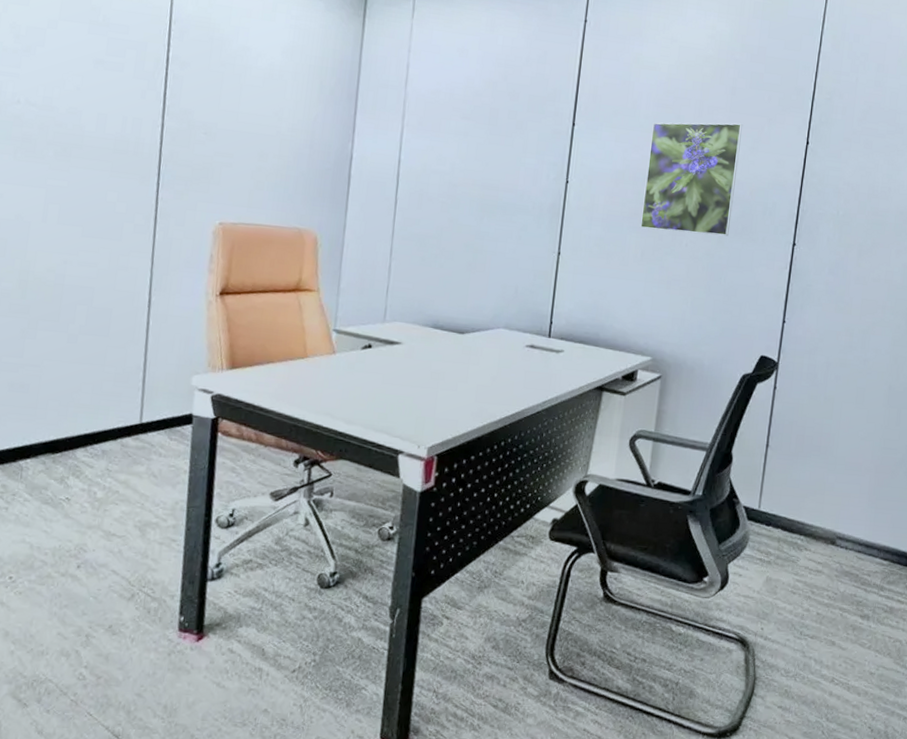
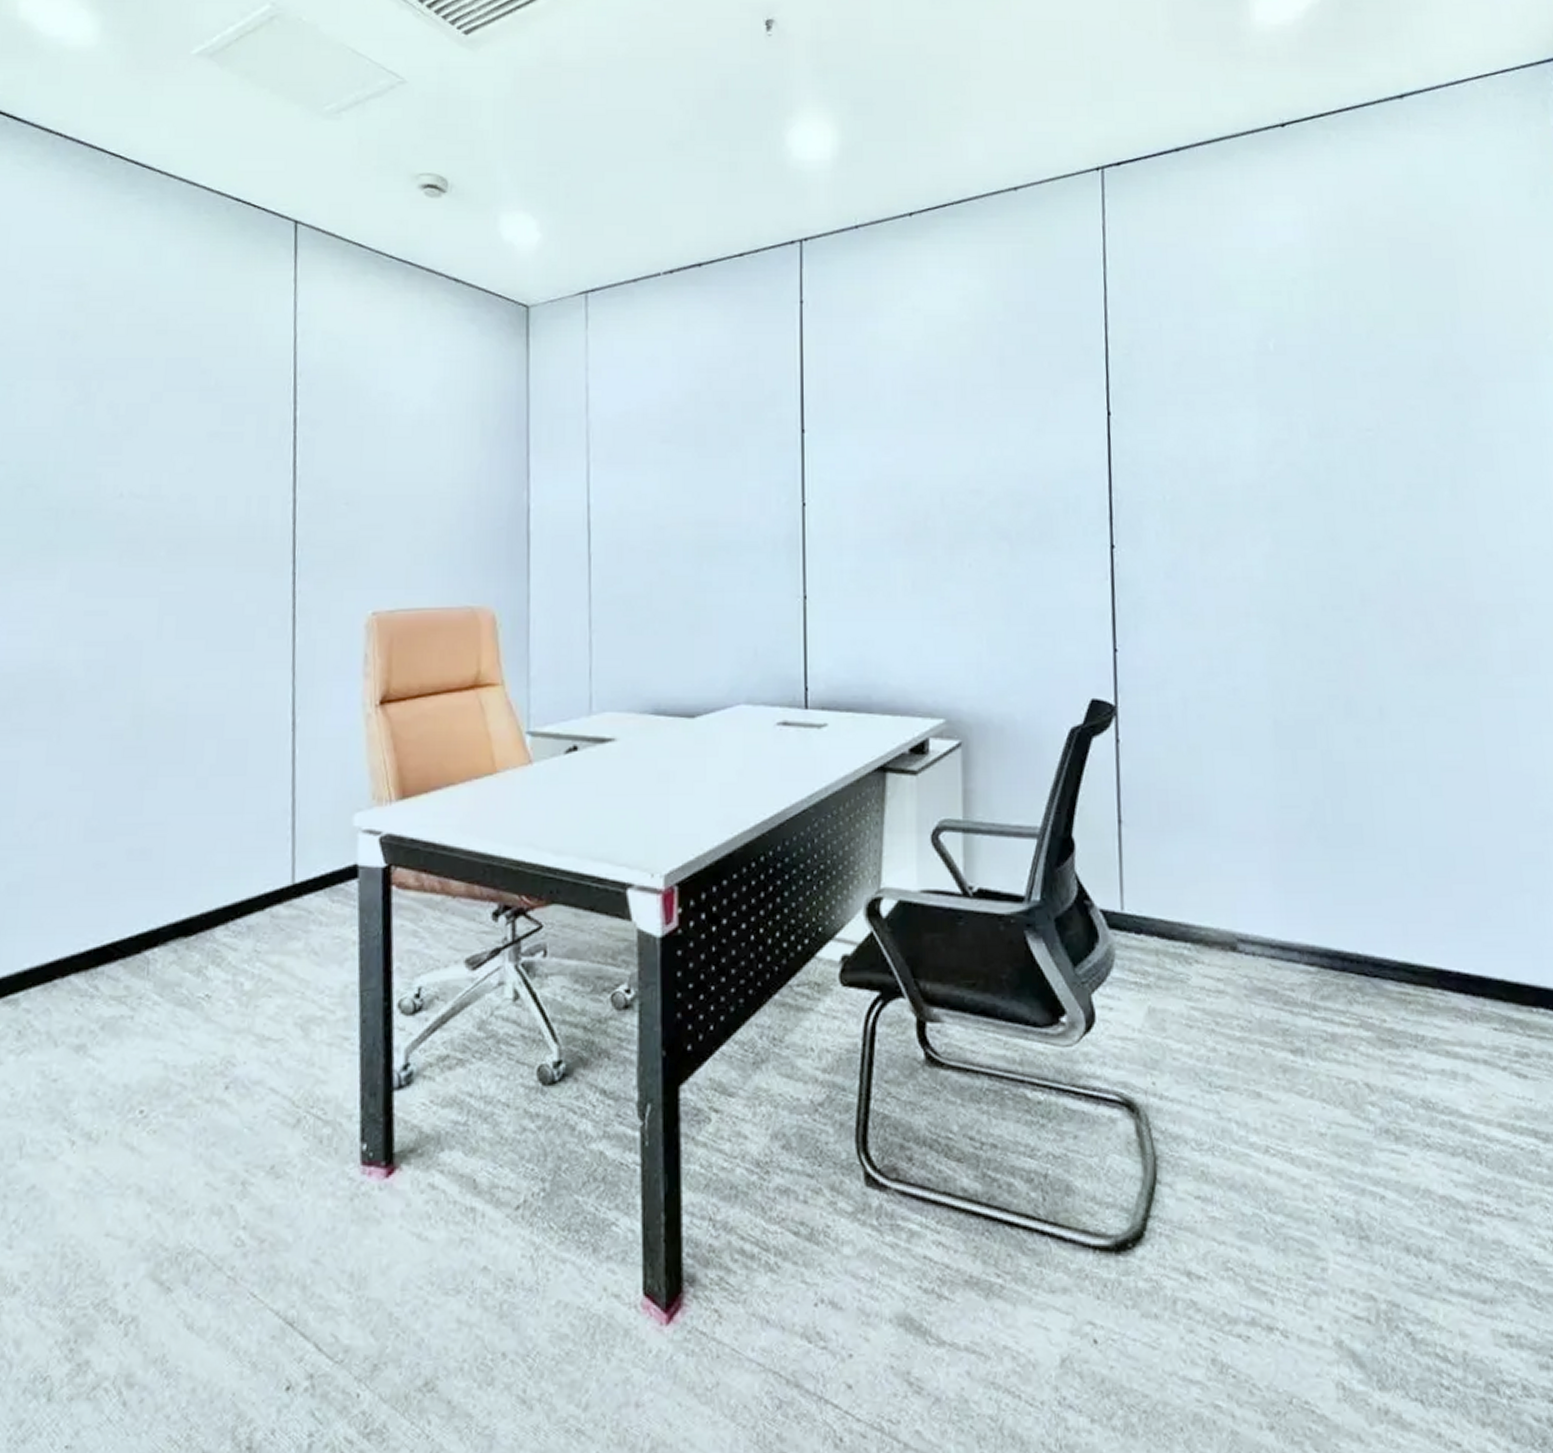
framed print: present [640,122,743,237] -> none [904,400,1024,551]

